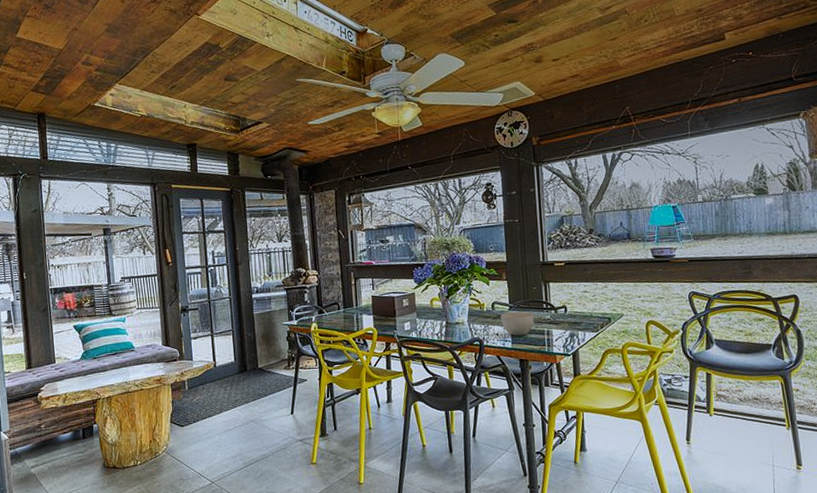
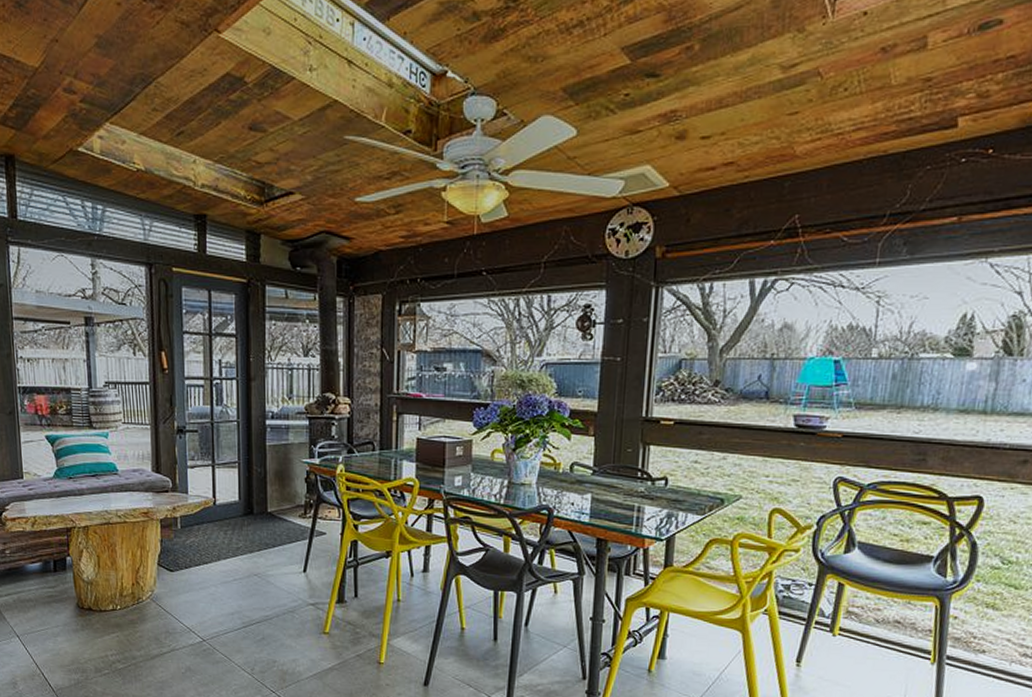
bowl: present [500,311,535,336] -> none [579,478,624,509]

